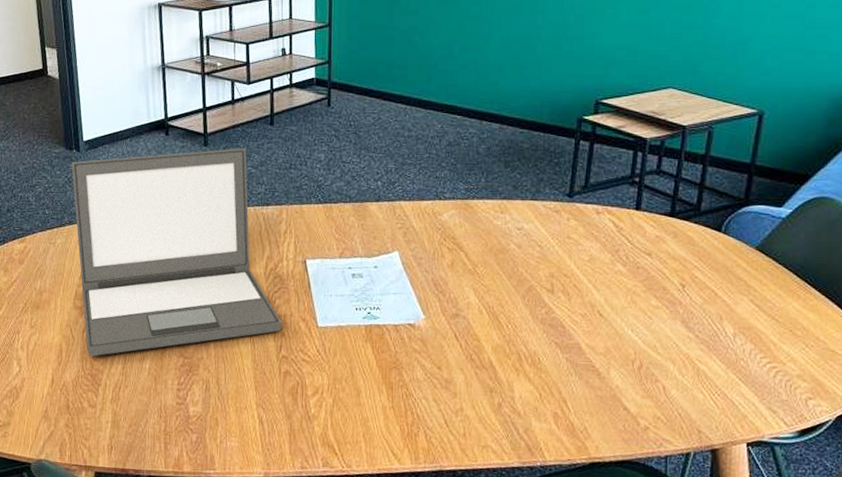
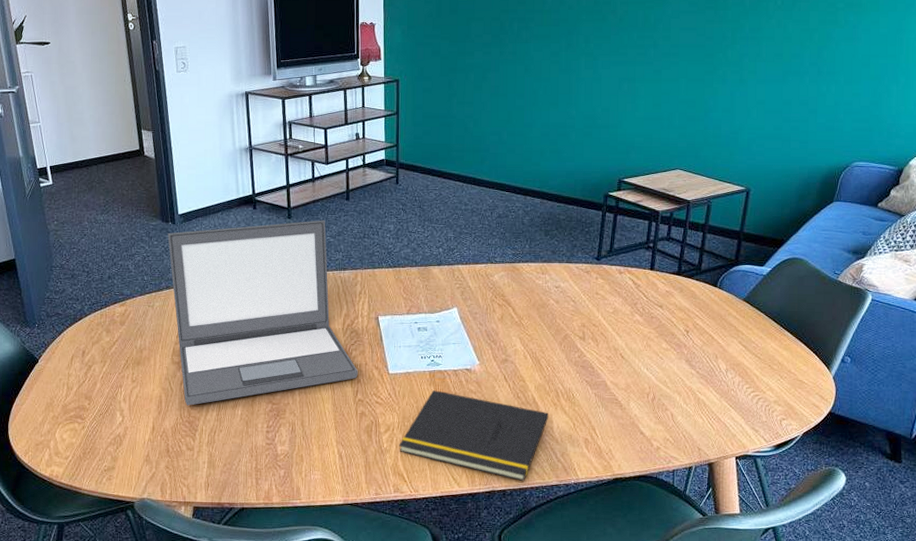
notepad: none [329,348,509,460] -> present [399,390,548,481]

